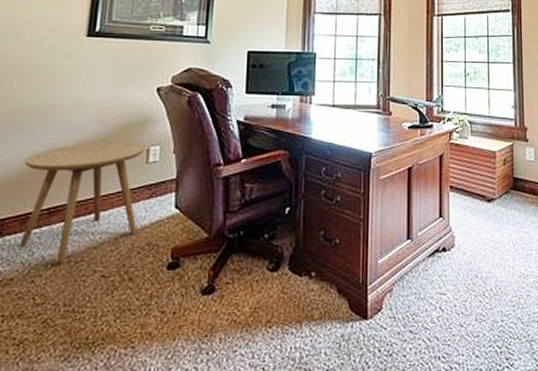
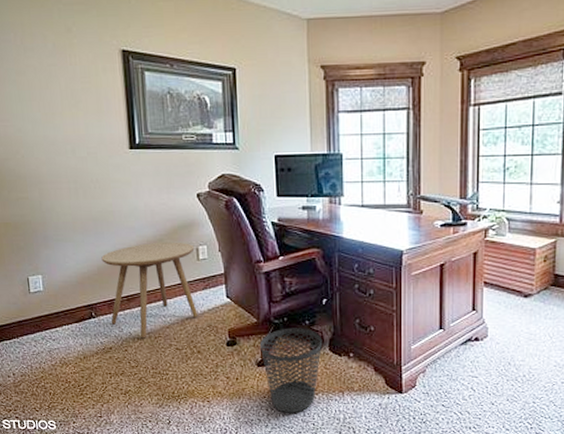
wastebasket: none [208,243,282,356] -> present [260,328,323,413]

